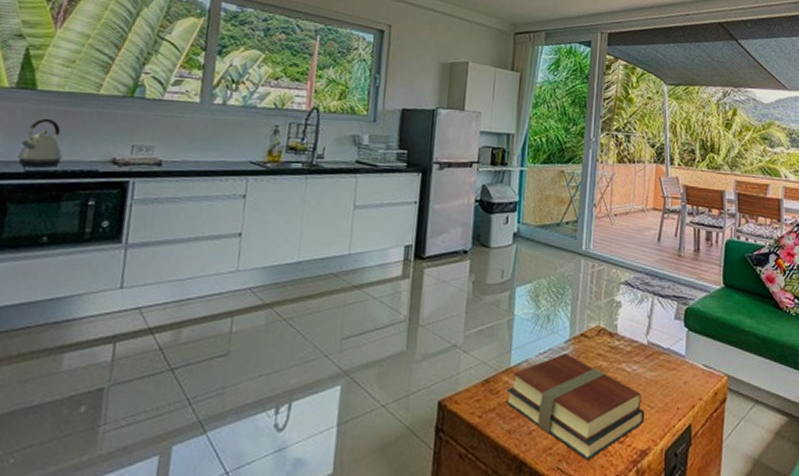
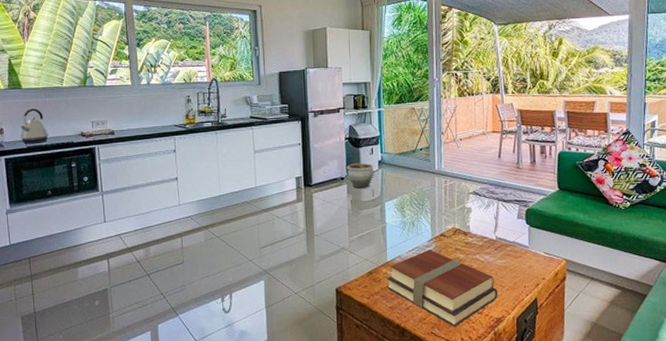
planter pot: none [472,234,507,267] -> present [347,163,374,188]

